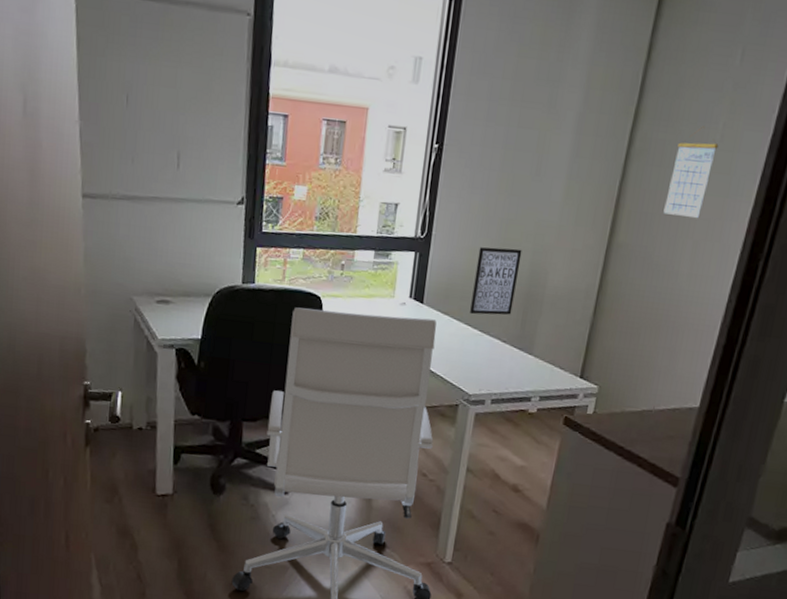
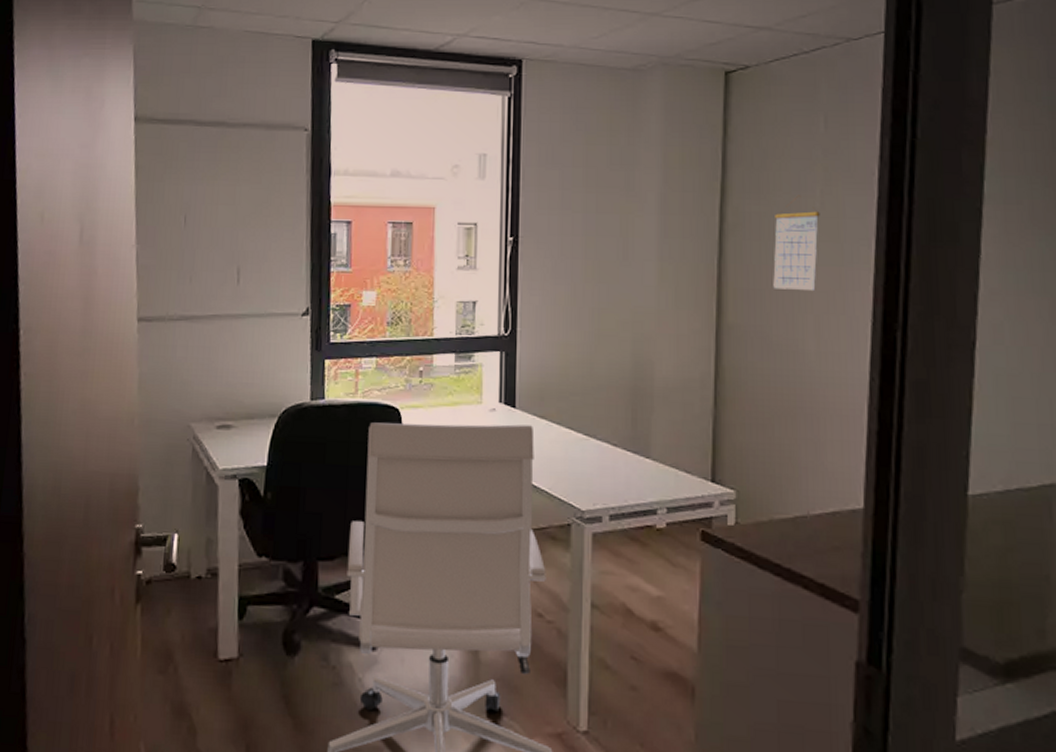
wall art: present [470,247,522,315] -> none [570,339,621,416]

